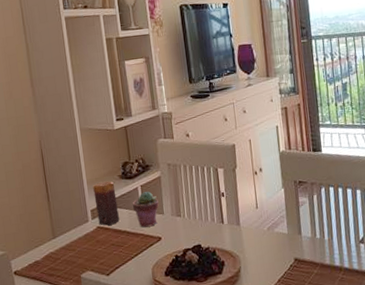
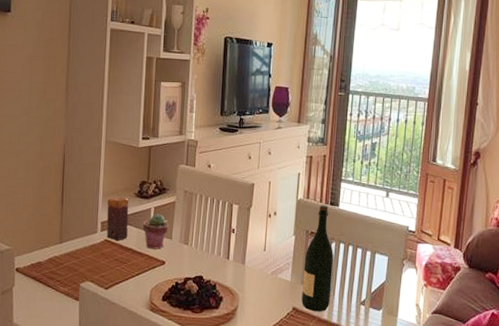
wine bottle: none [297,153,330,259] -> present [301,205,334,312]

